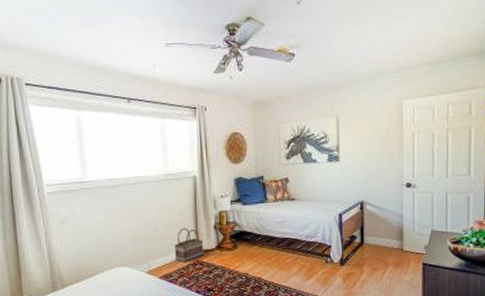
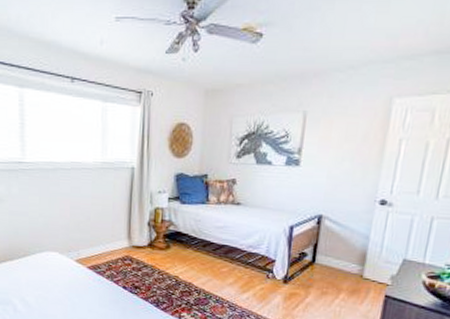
basket: present [174,228,204,263] -> none [104,220,136,256]

